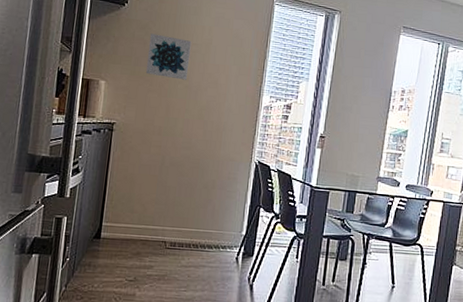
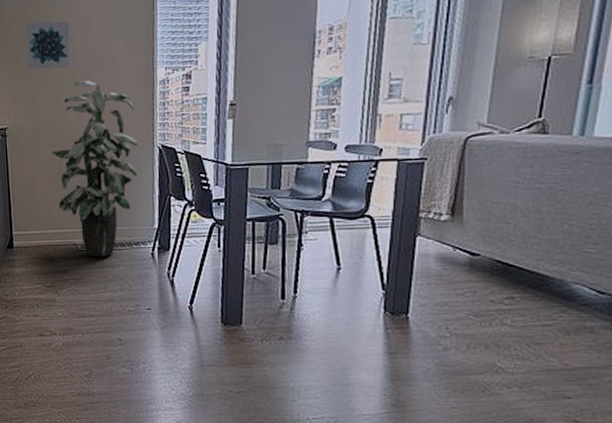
indoor plant: none [153,93,239,257] -> present [52,79,139,257]

